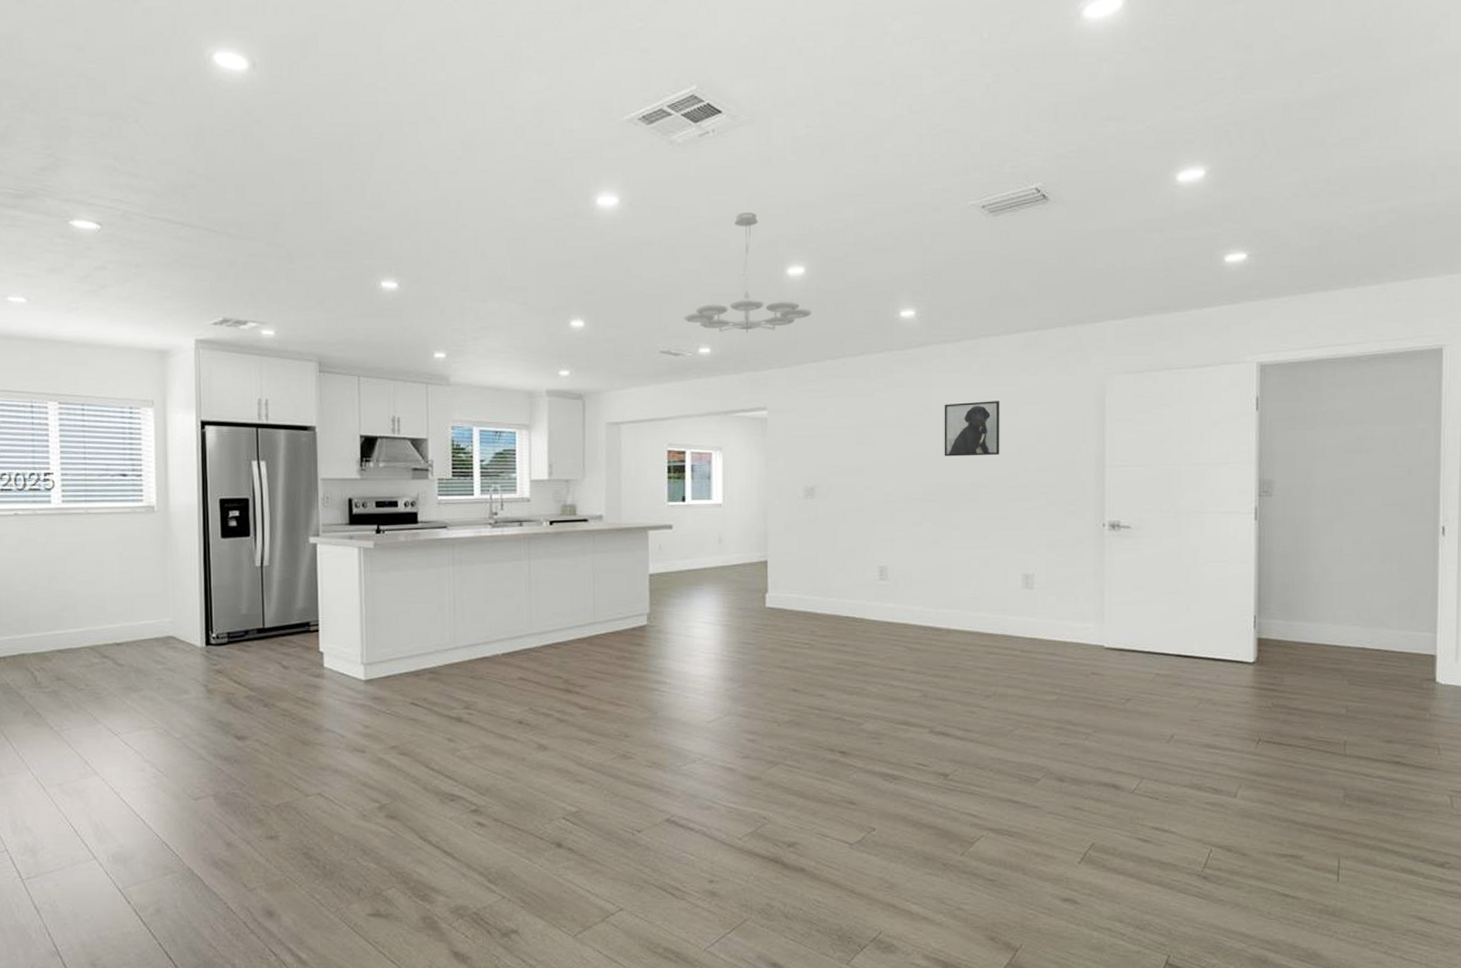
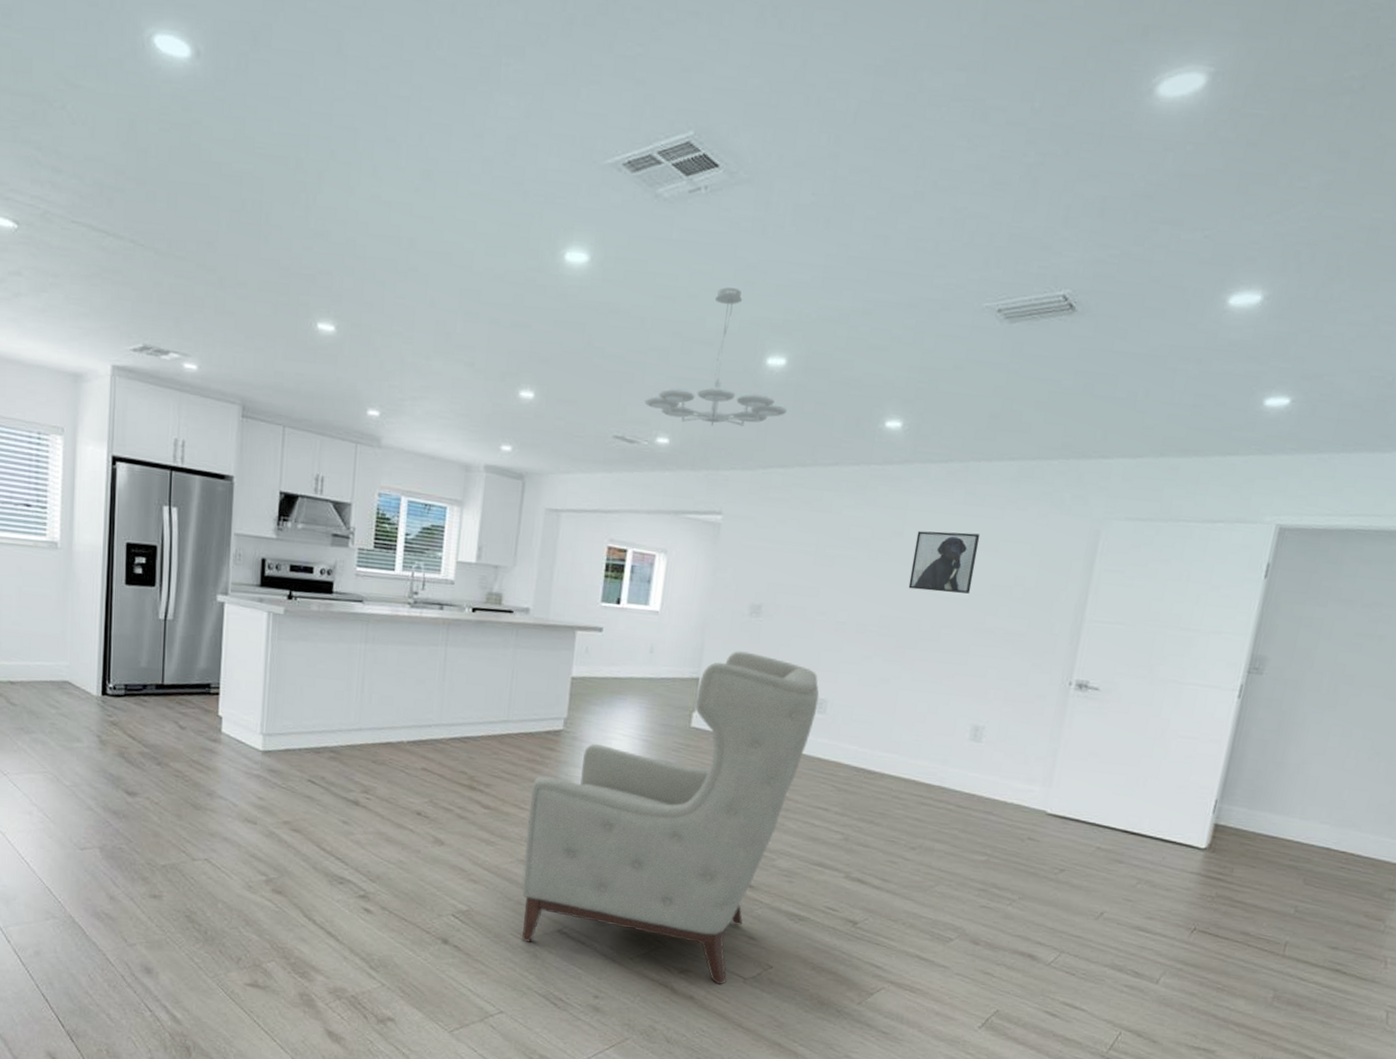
chair: none [624,531,880,854] -> present [522,650,820,985]

